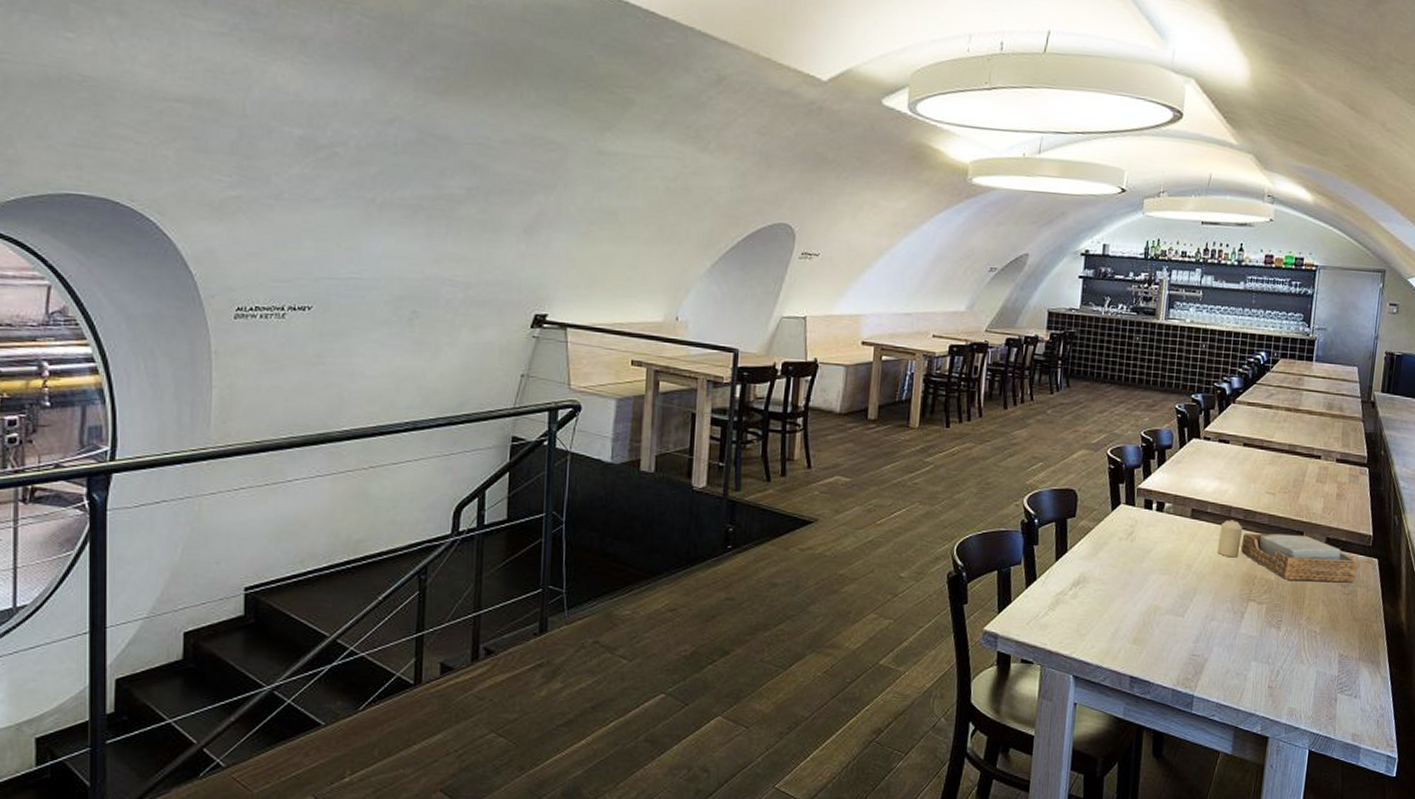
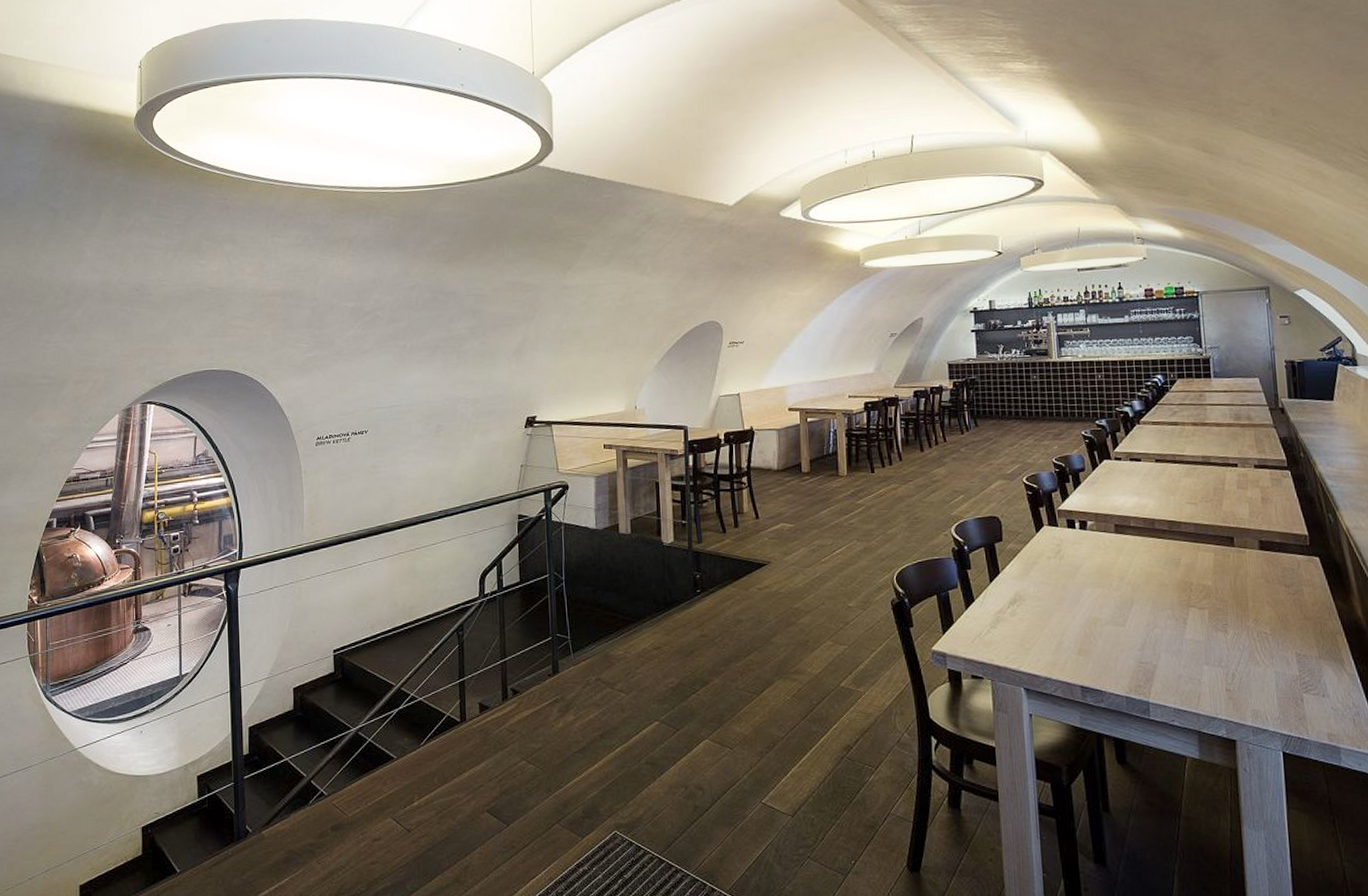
candle: present [1217,519,1243,558] -> none [1146,531,1171,567]
napkin holder: present [1240,532,1357,583] -> none [1170,540,1299,584]

